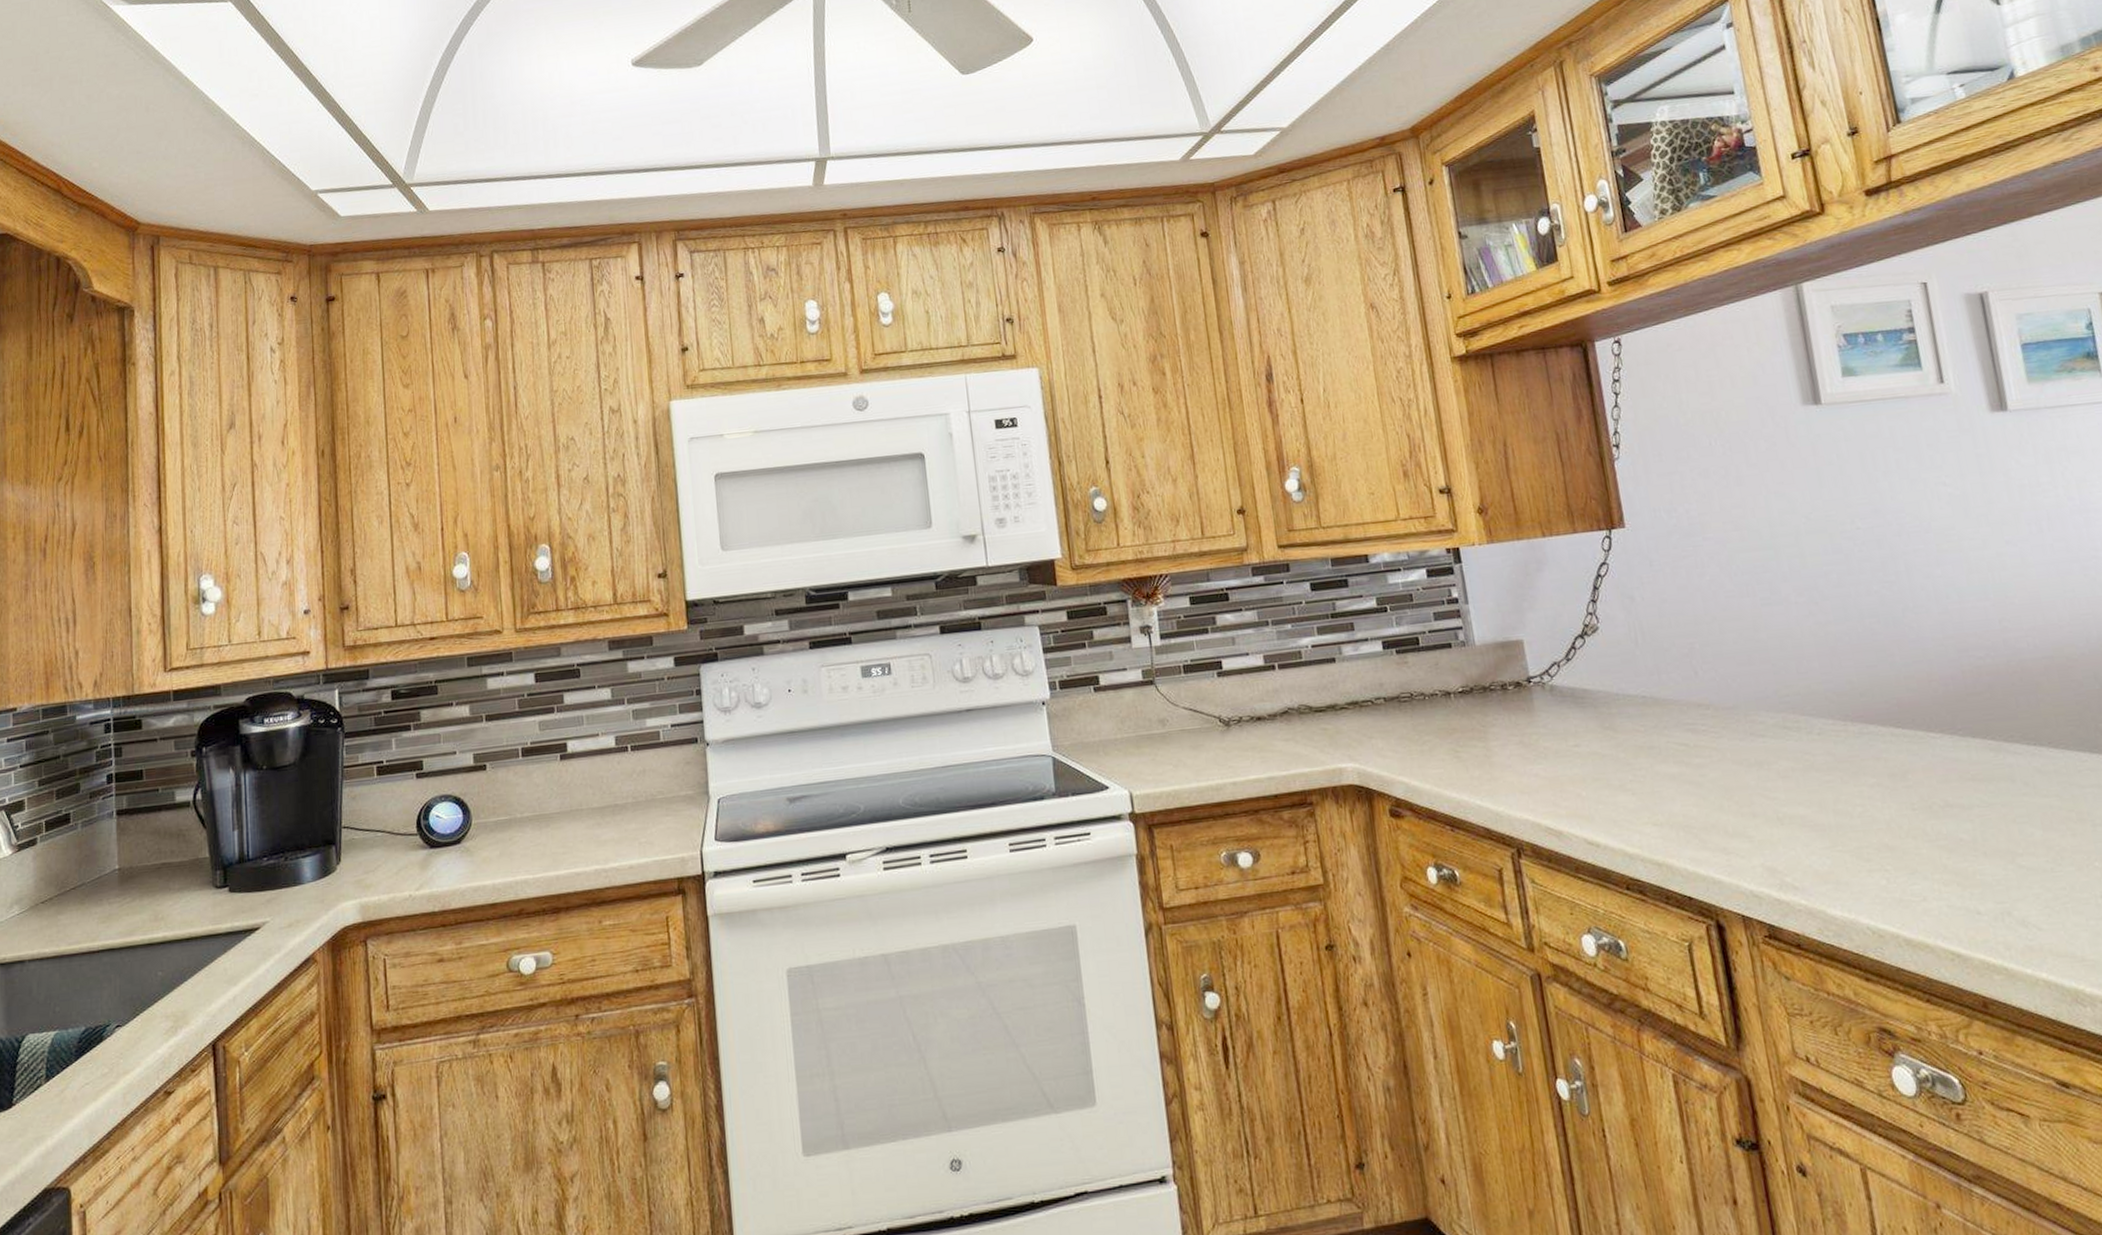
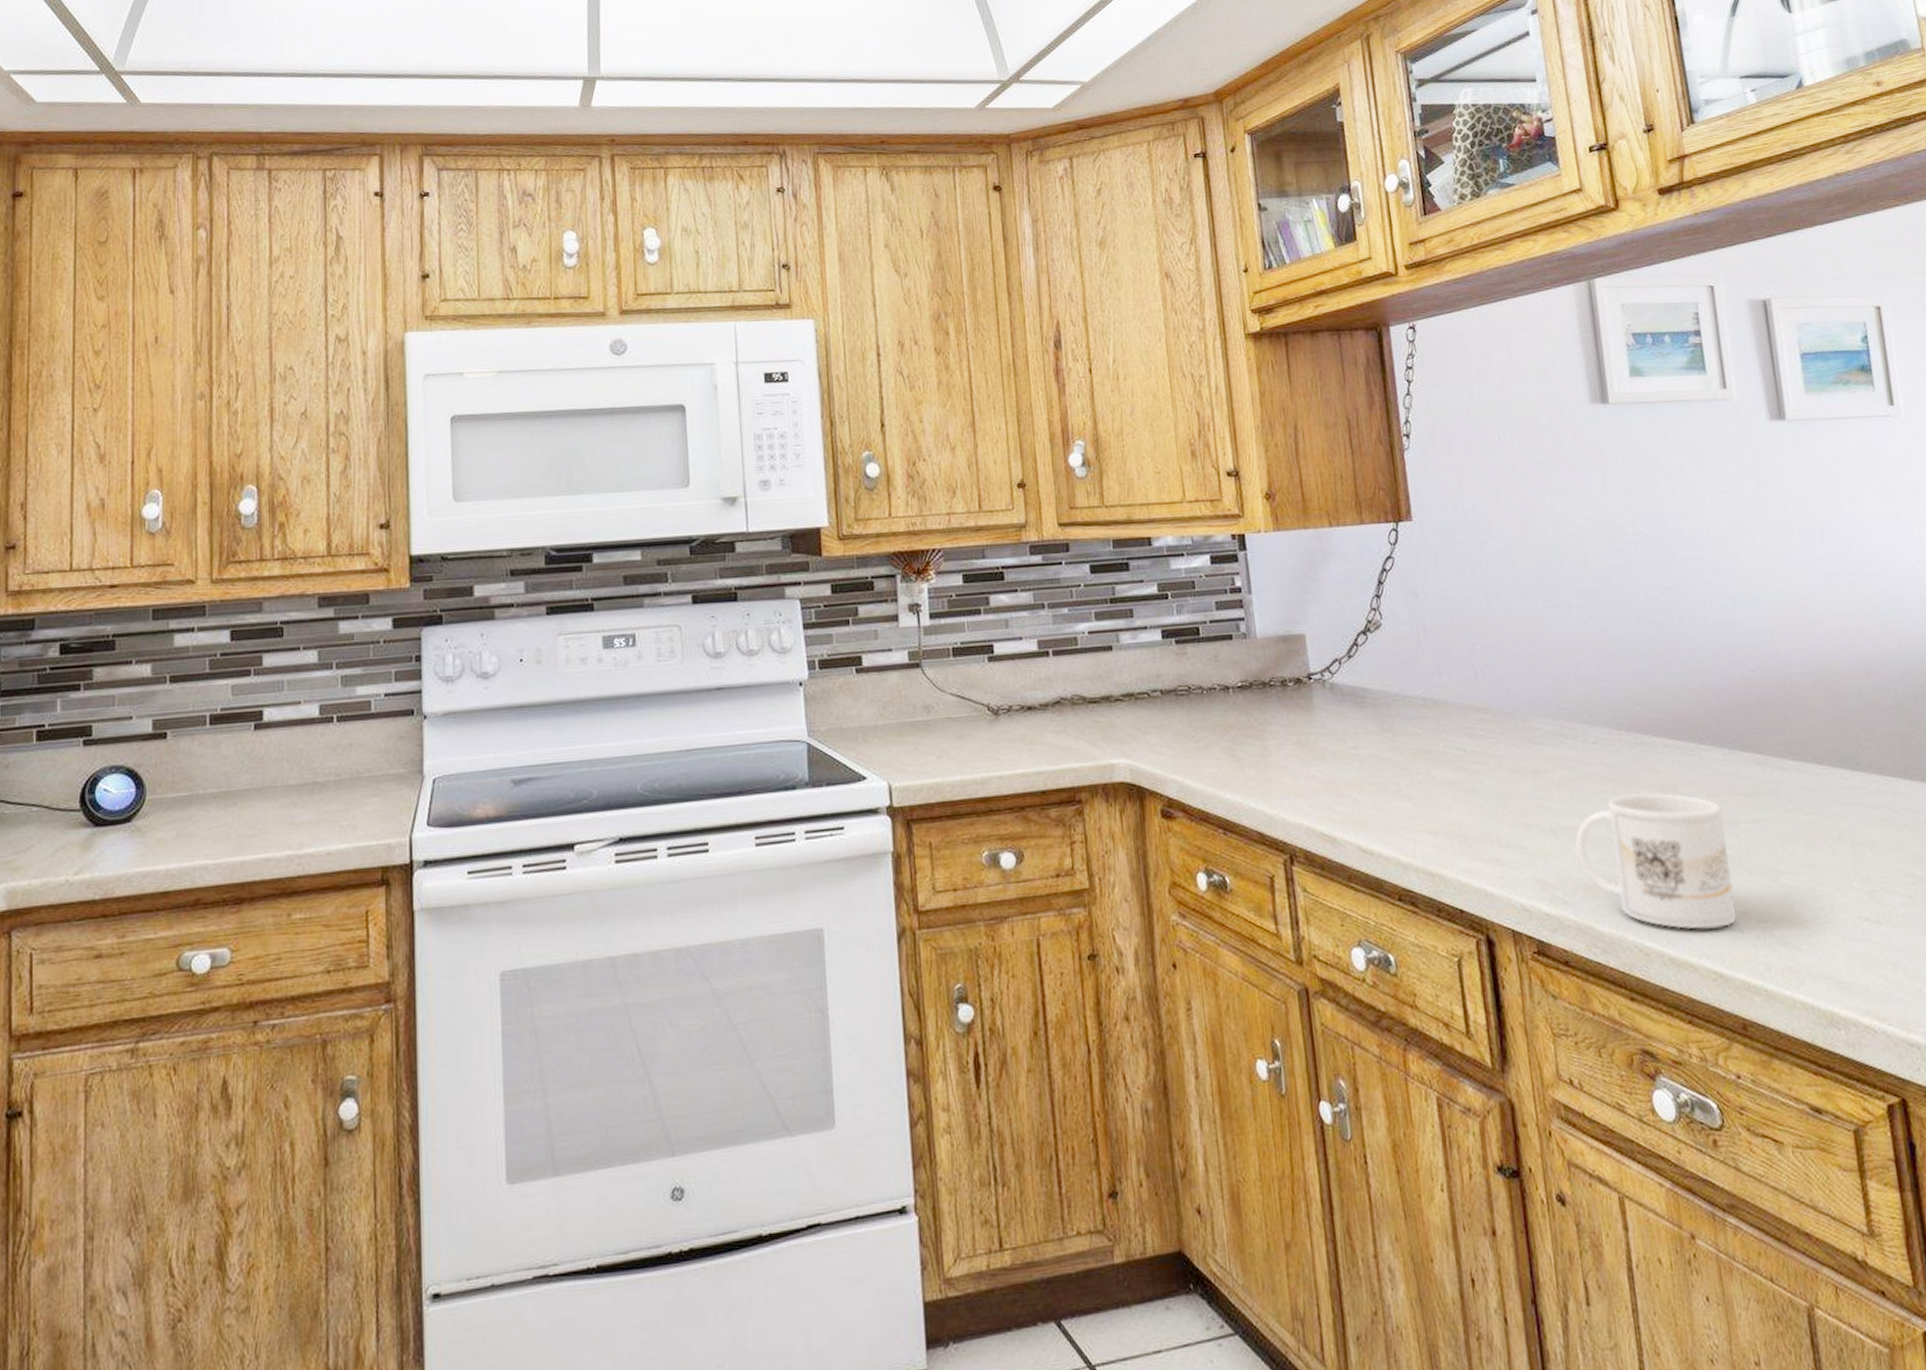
mug: none [1802,780,1973,912] -> present [1574,793,1737,929]

